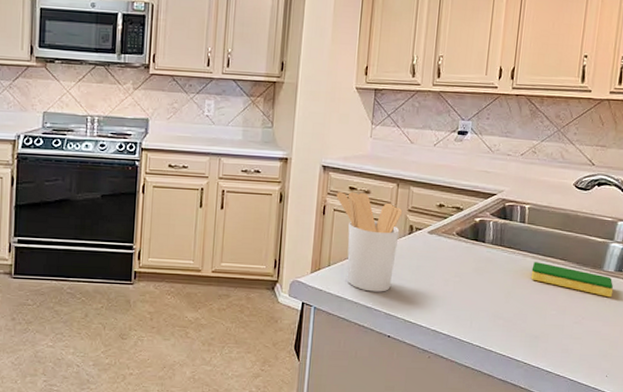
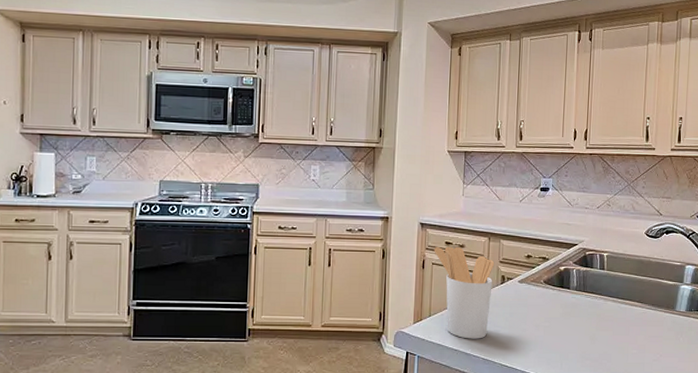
dish sponge: present [530,262,613,298] -> none [612,305,685,336]

